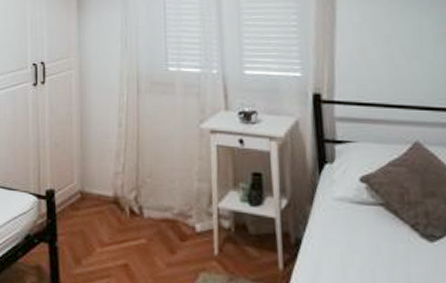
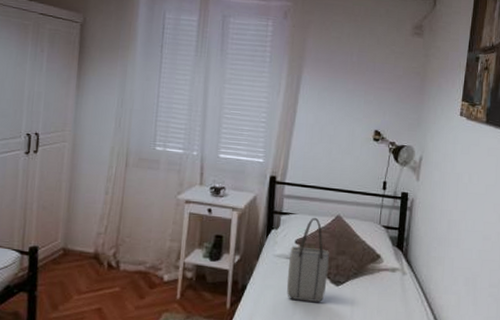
tote bag: none [354,145,415,265] -> present [286,217,329,302]

